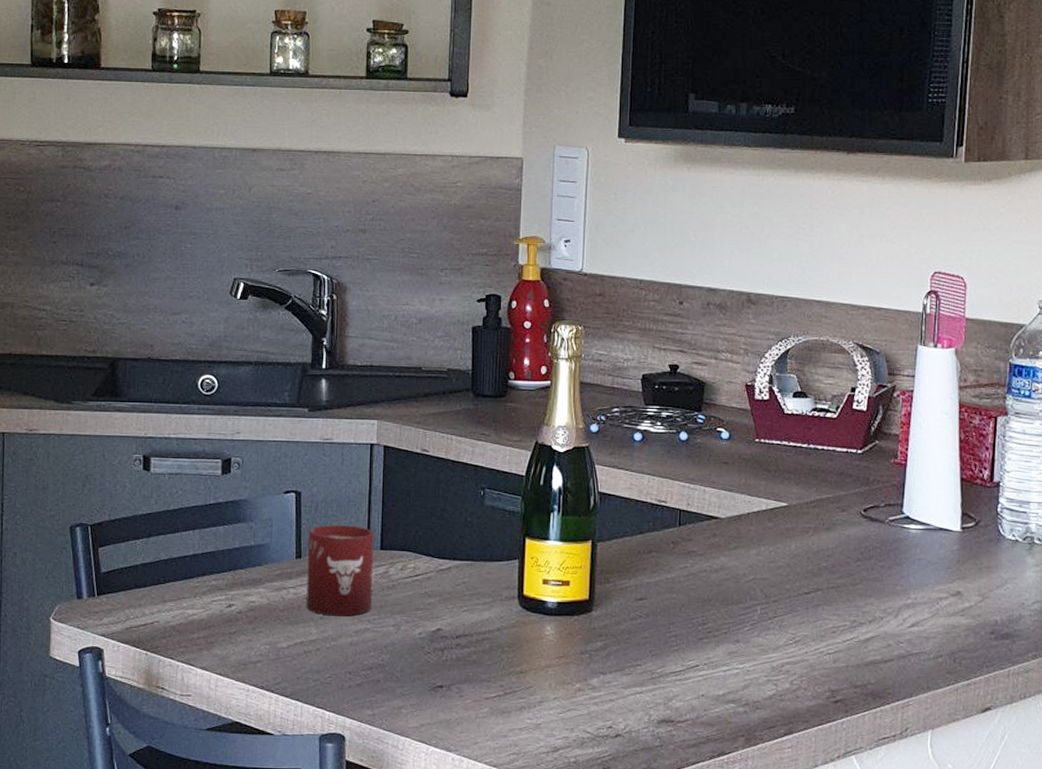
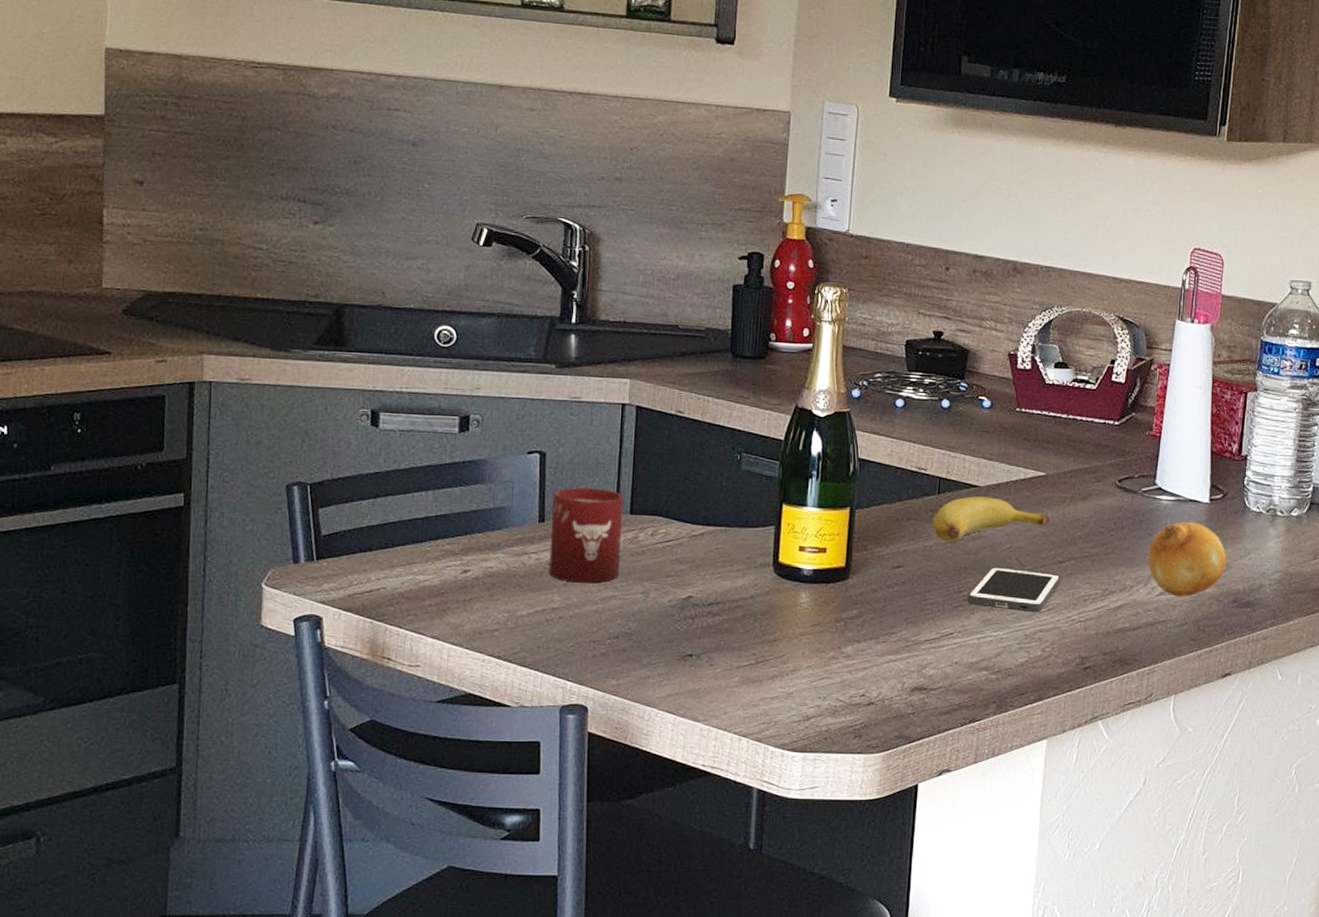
banana: none [674,528,793,574] -> present [932,496,1049,542]
cell phone: none [712,598,807,645] -> present [968,566,1061,613]
fruit: none [898,551,982,629] -> present [1148,522,1227,597]

